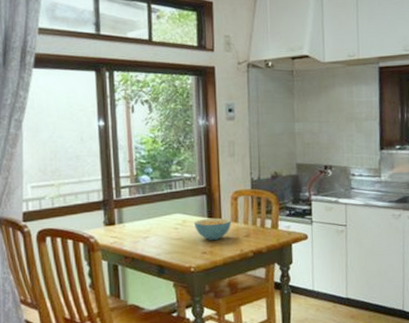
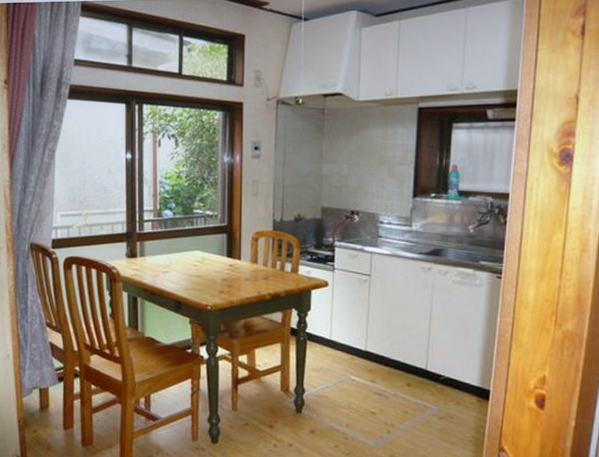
cereal bowl: present [194,217,232,241] -> none [214,257,251,281]

